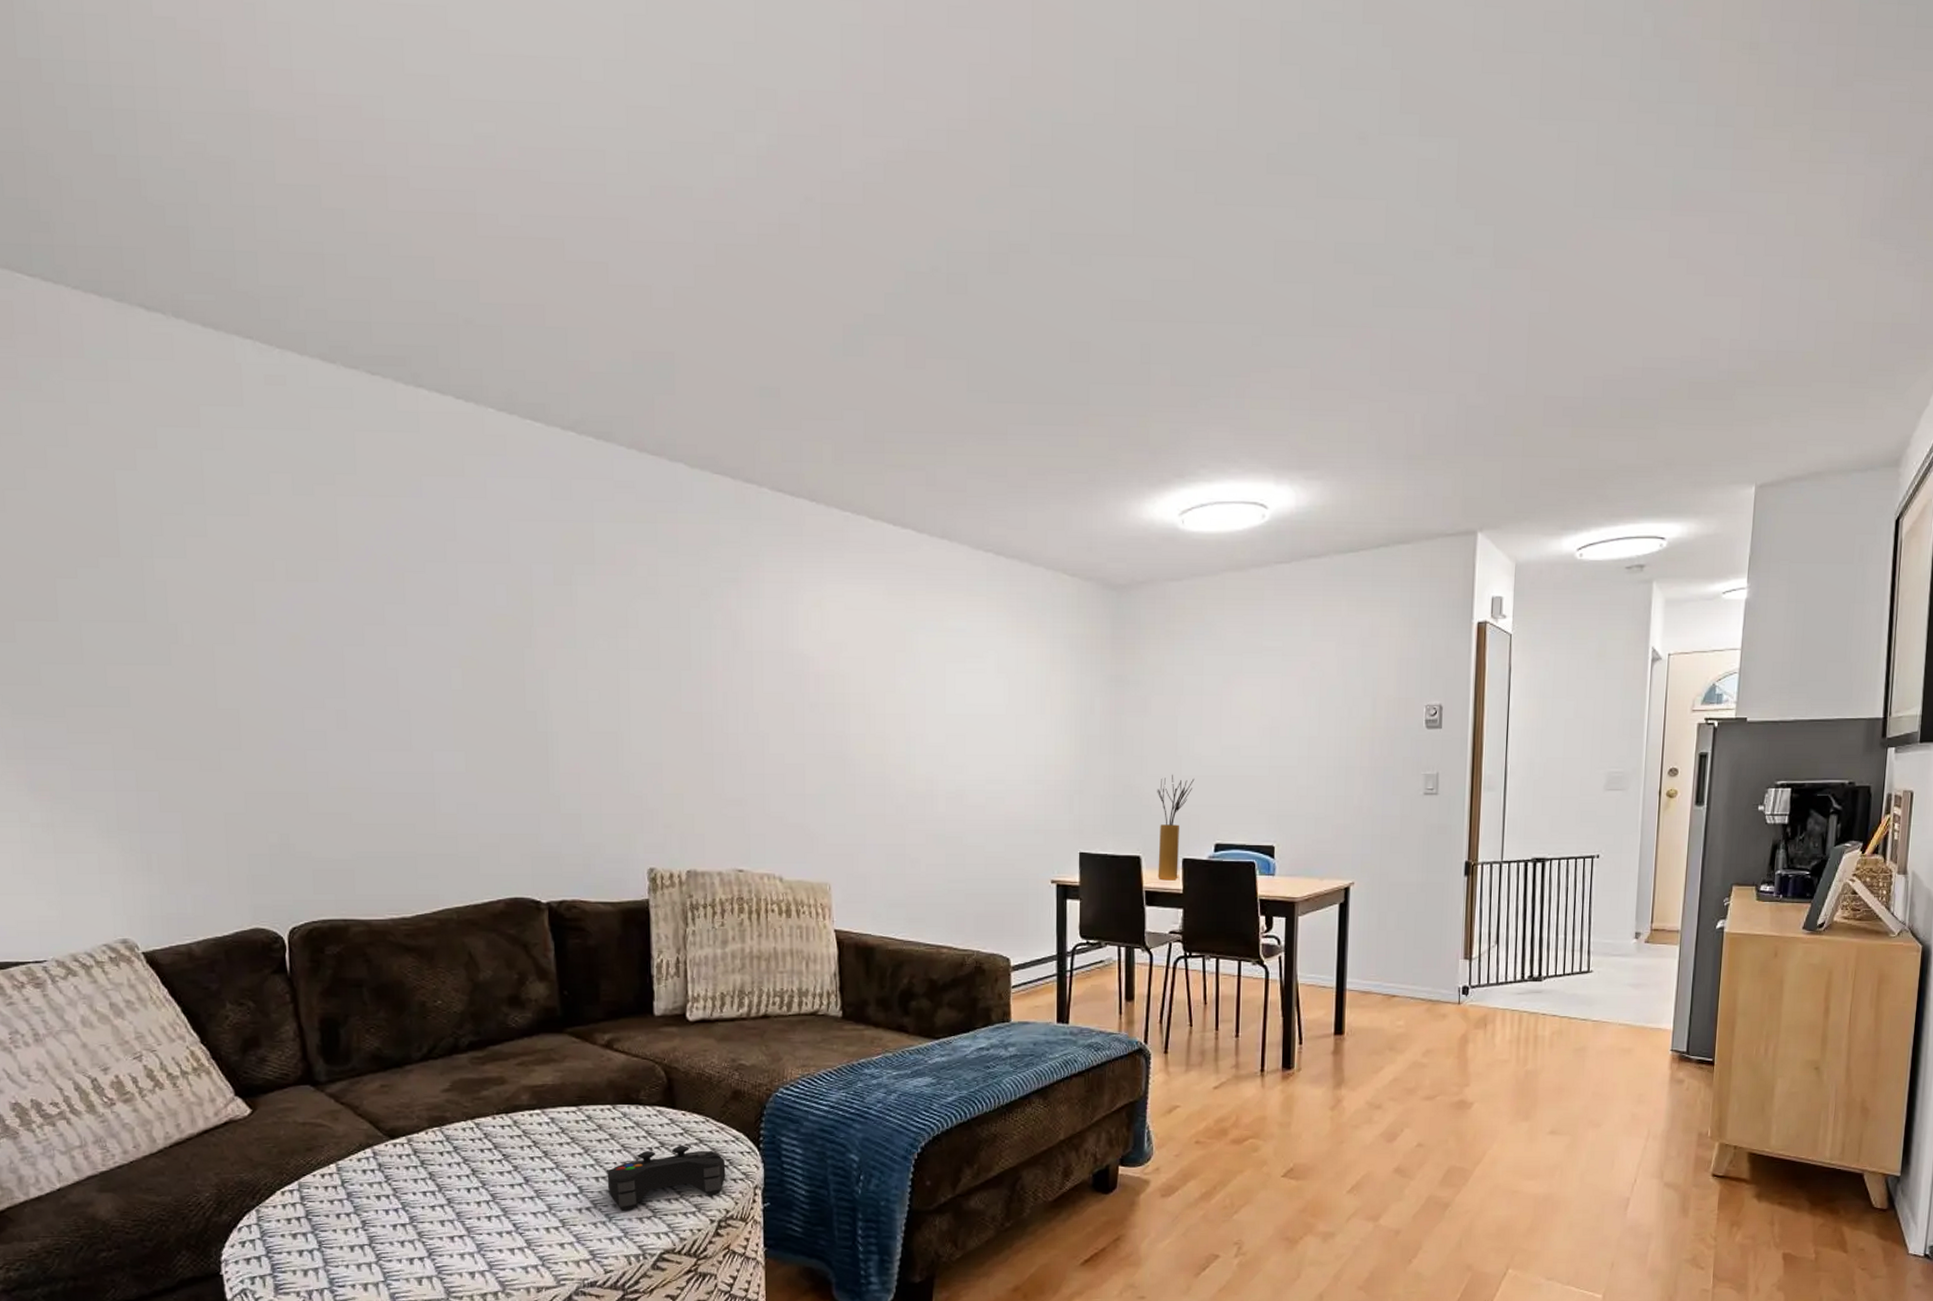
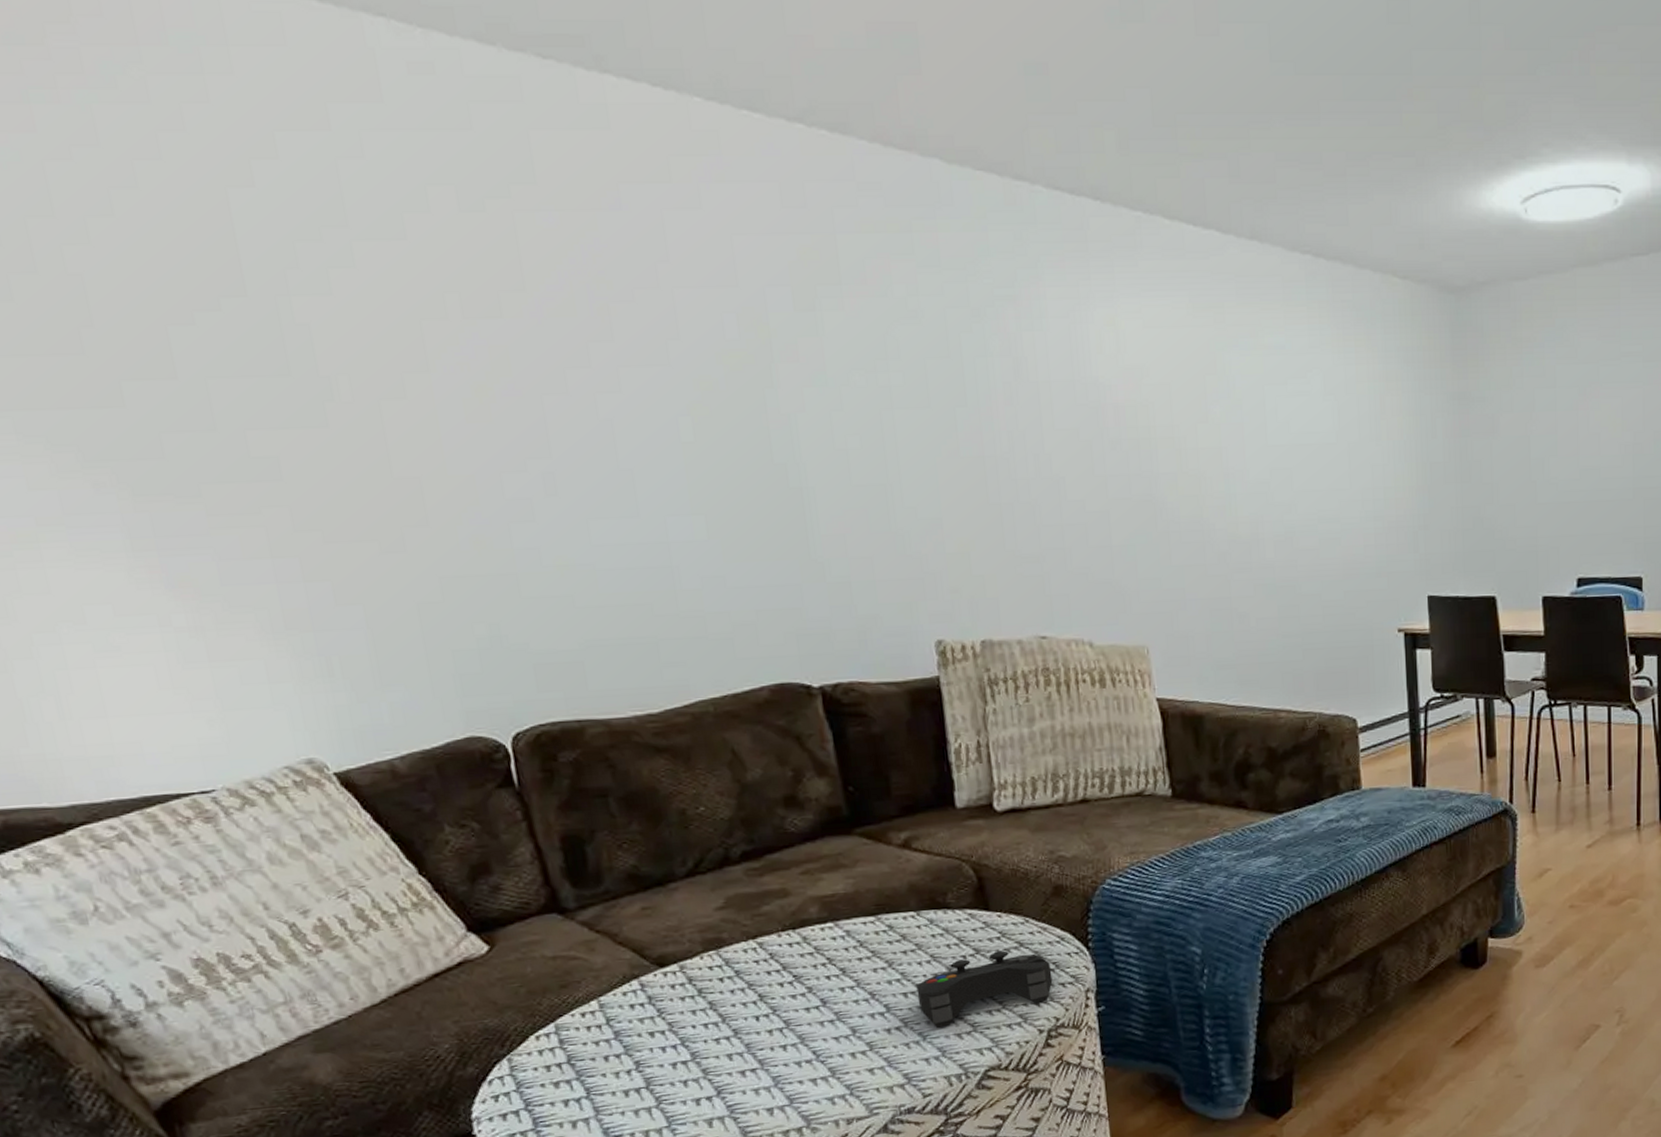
vase: present [1157,774,1195,881] -> none [1511,502,1552,623]

